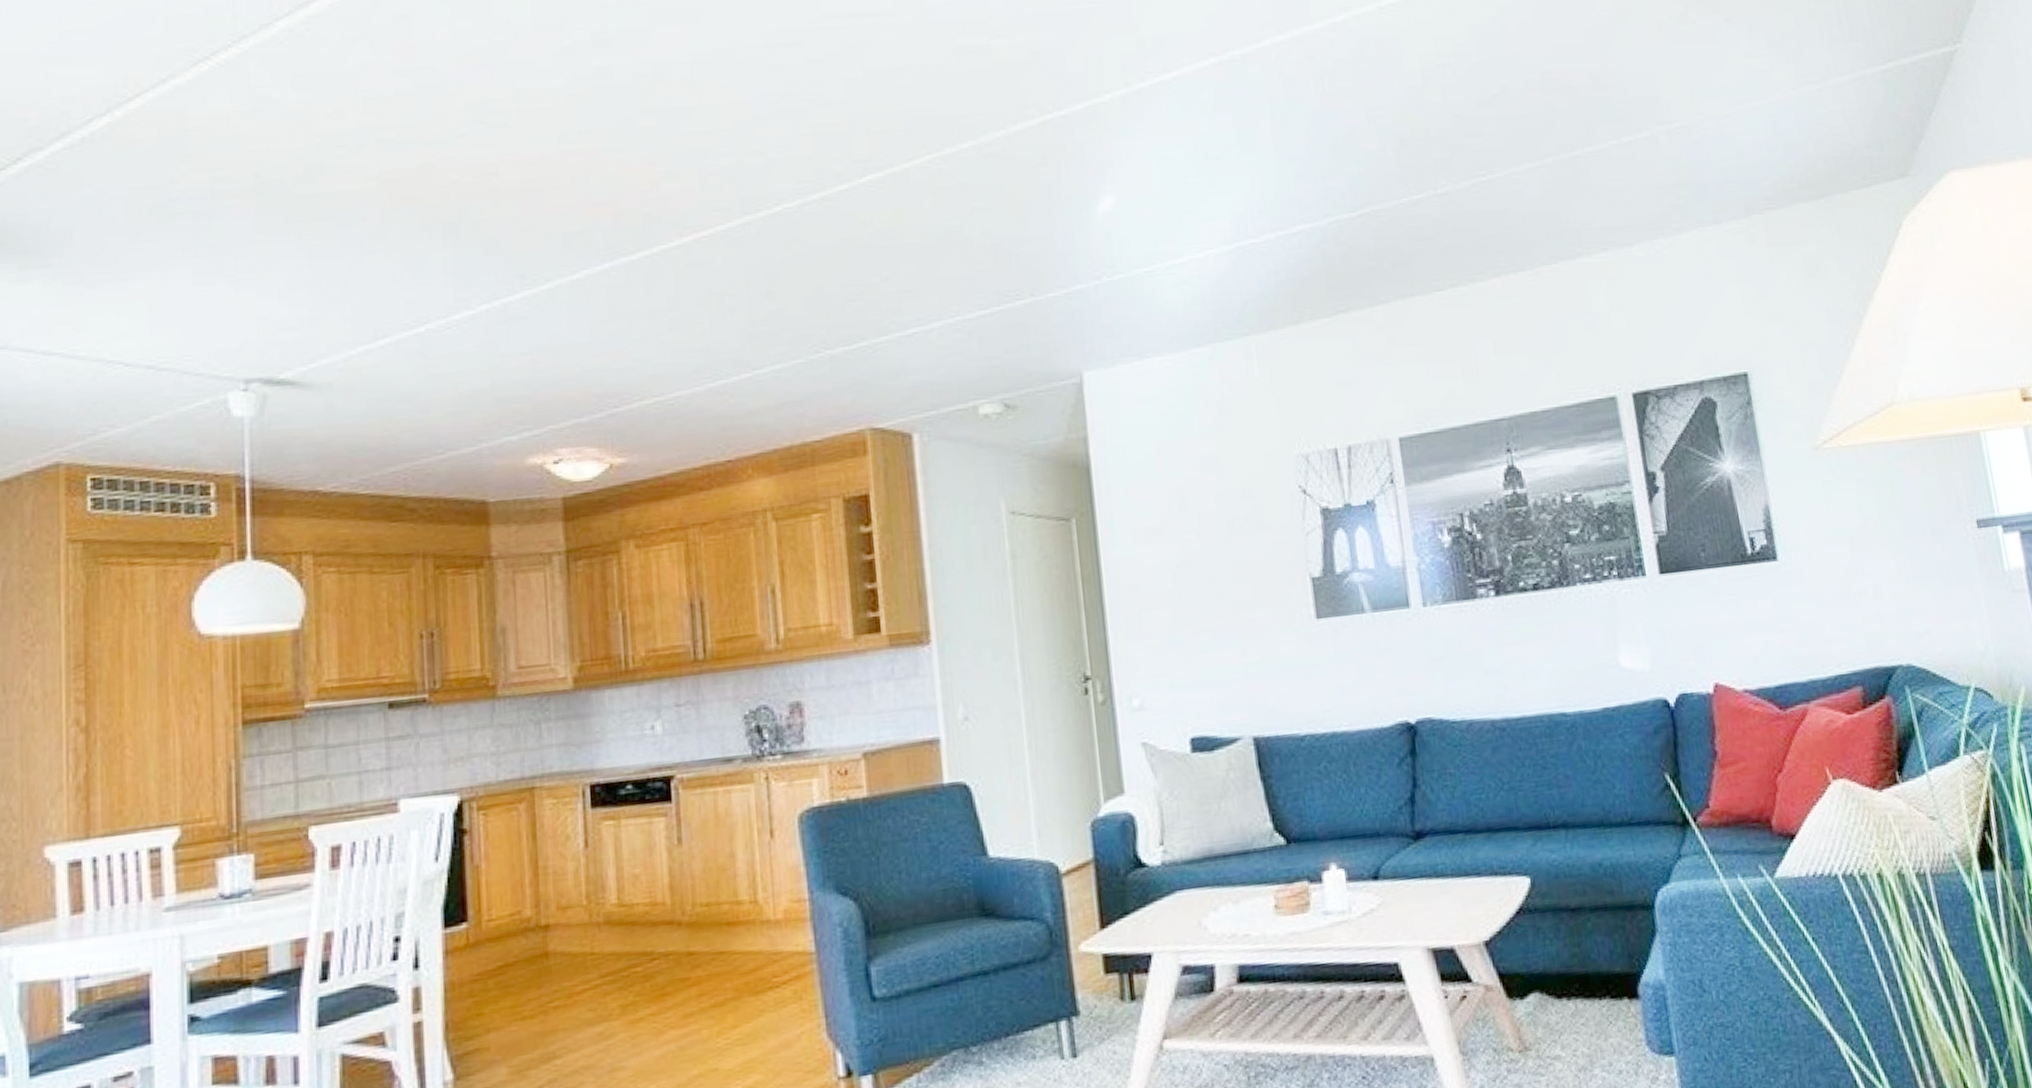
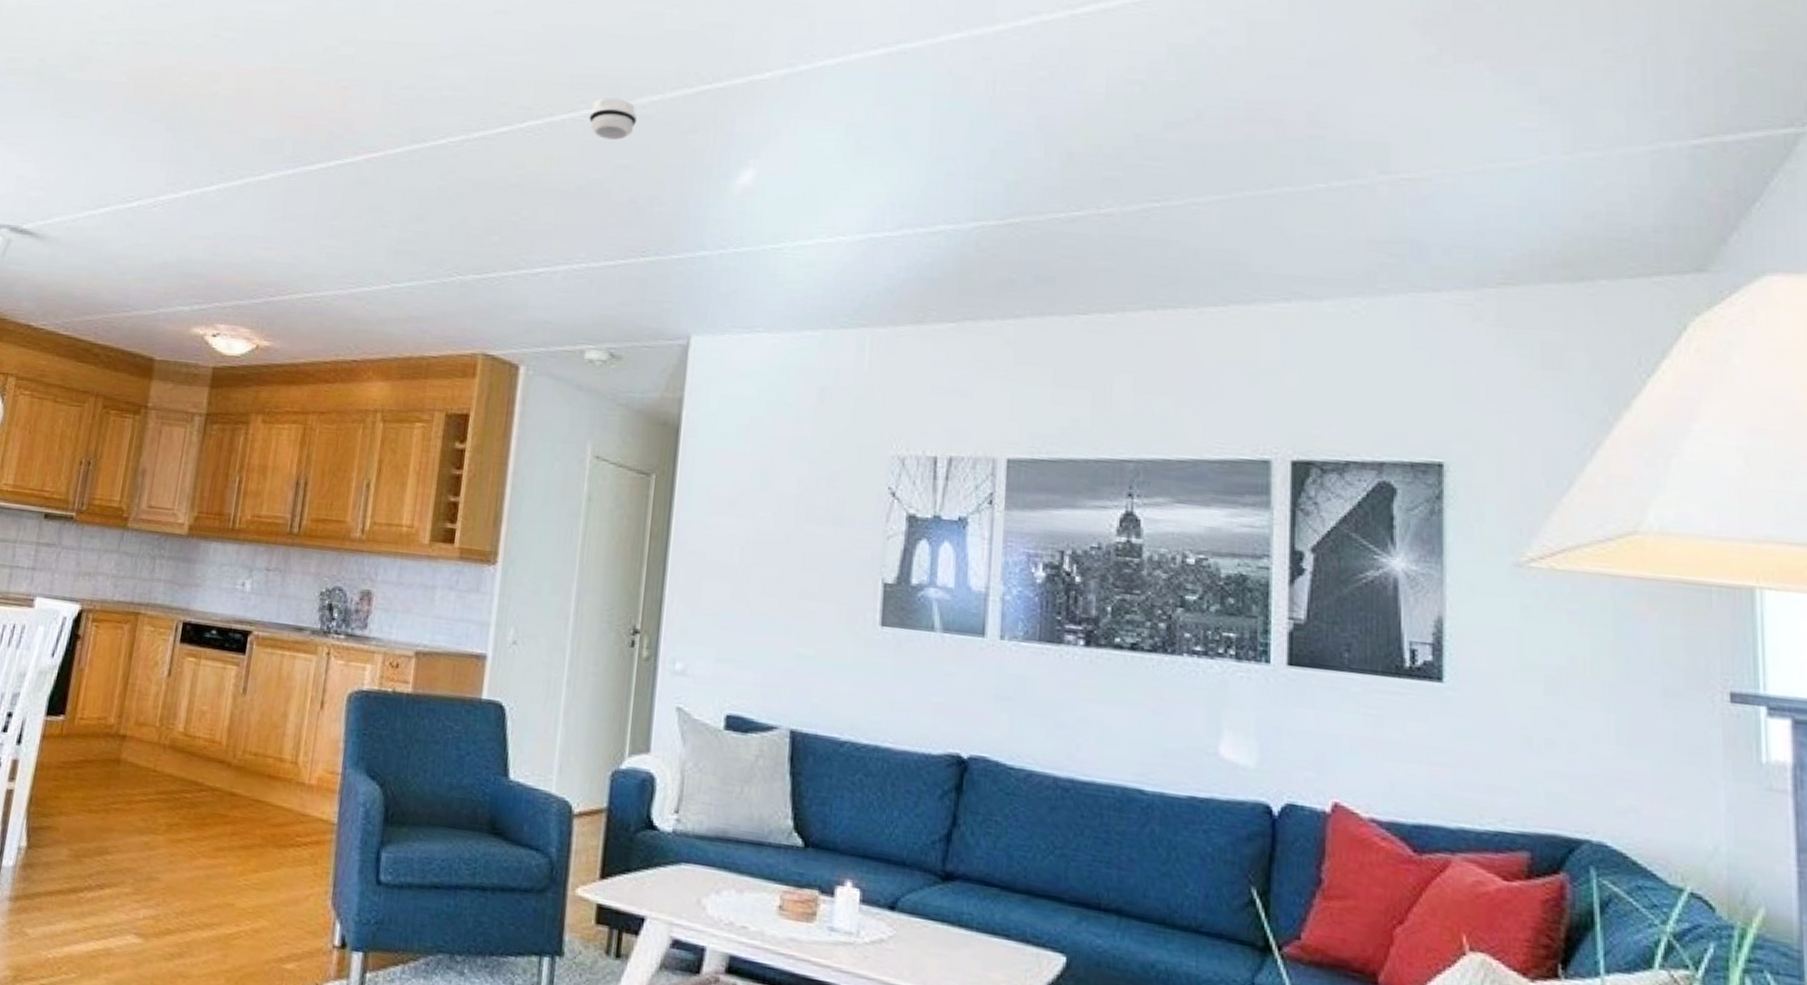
smoke detector: none [932,139,984,184] -> present [589,98,637,140]

